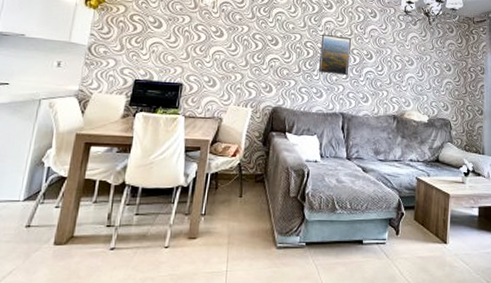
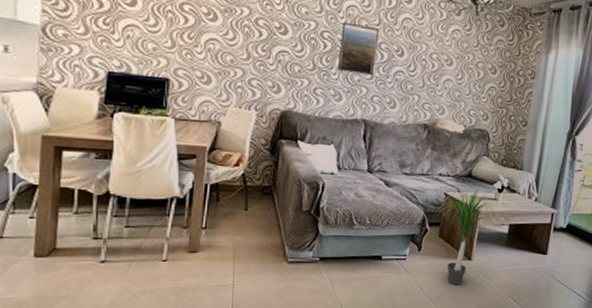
potted plant: none [408,168,470,270] -> present [434,184,500,286]

